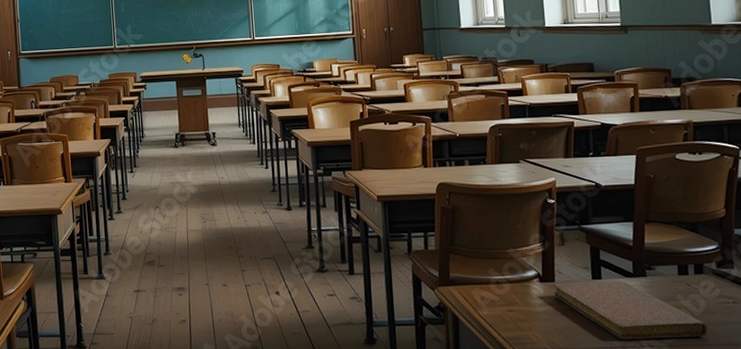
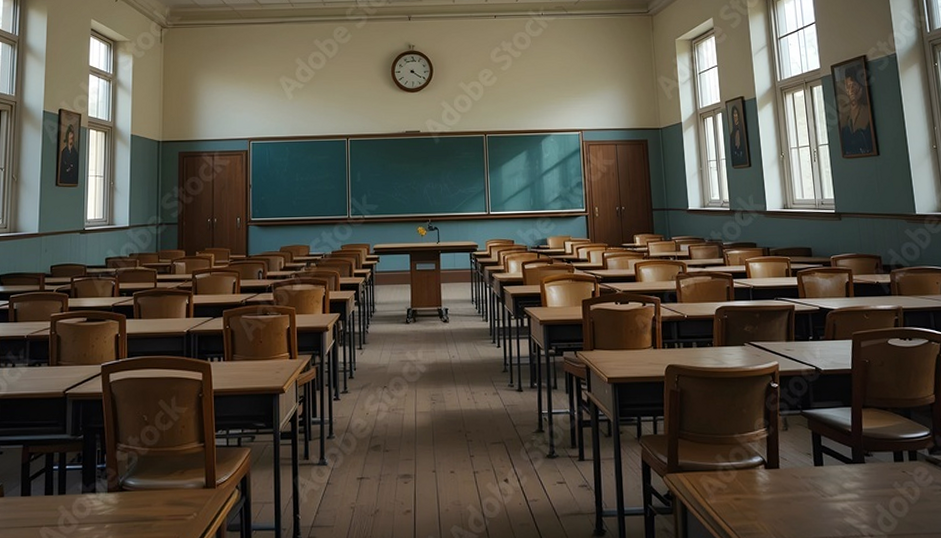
notebook: present [552,280,708,340] -> none [777,467,924,529]

